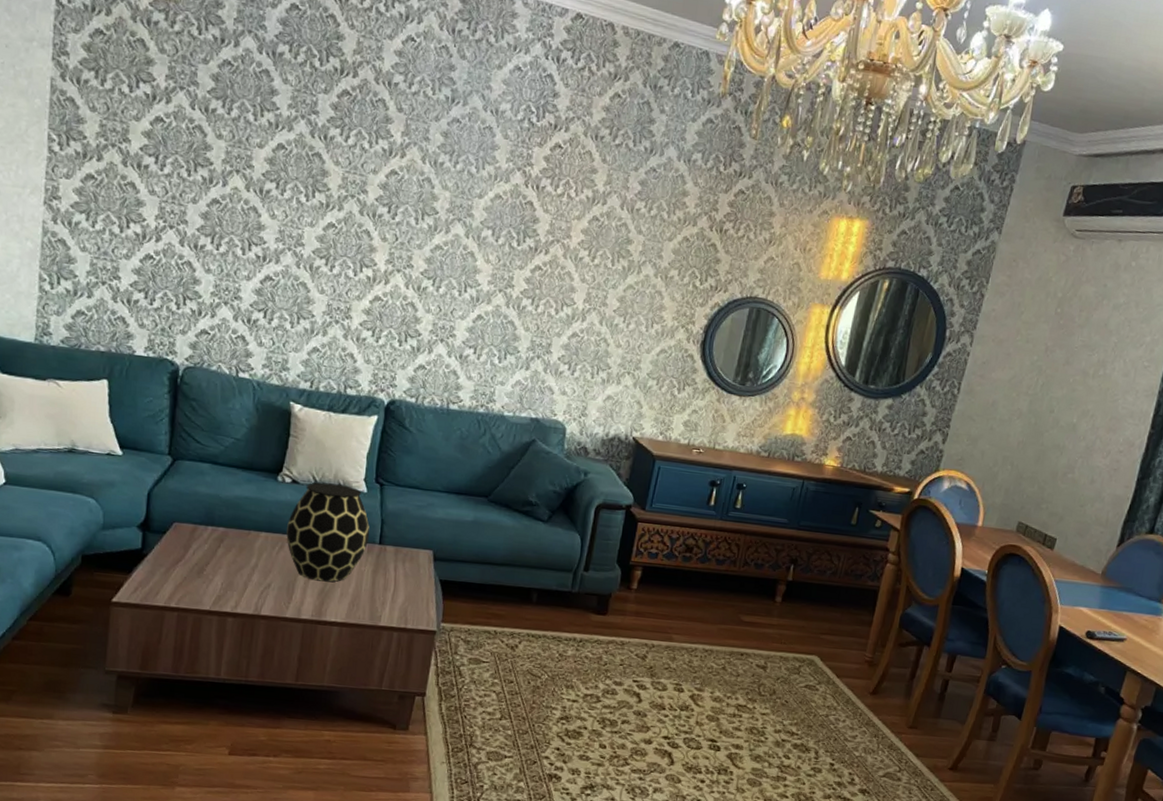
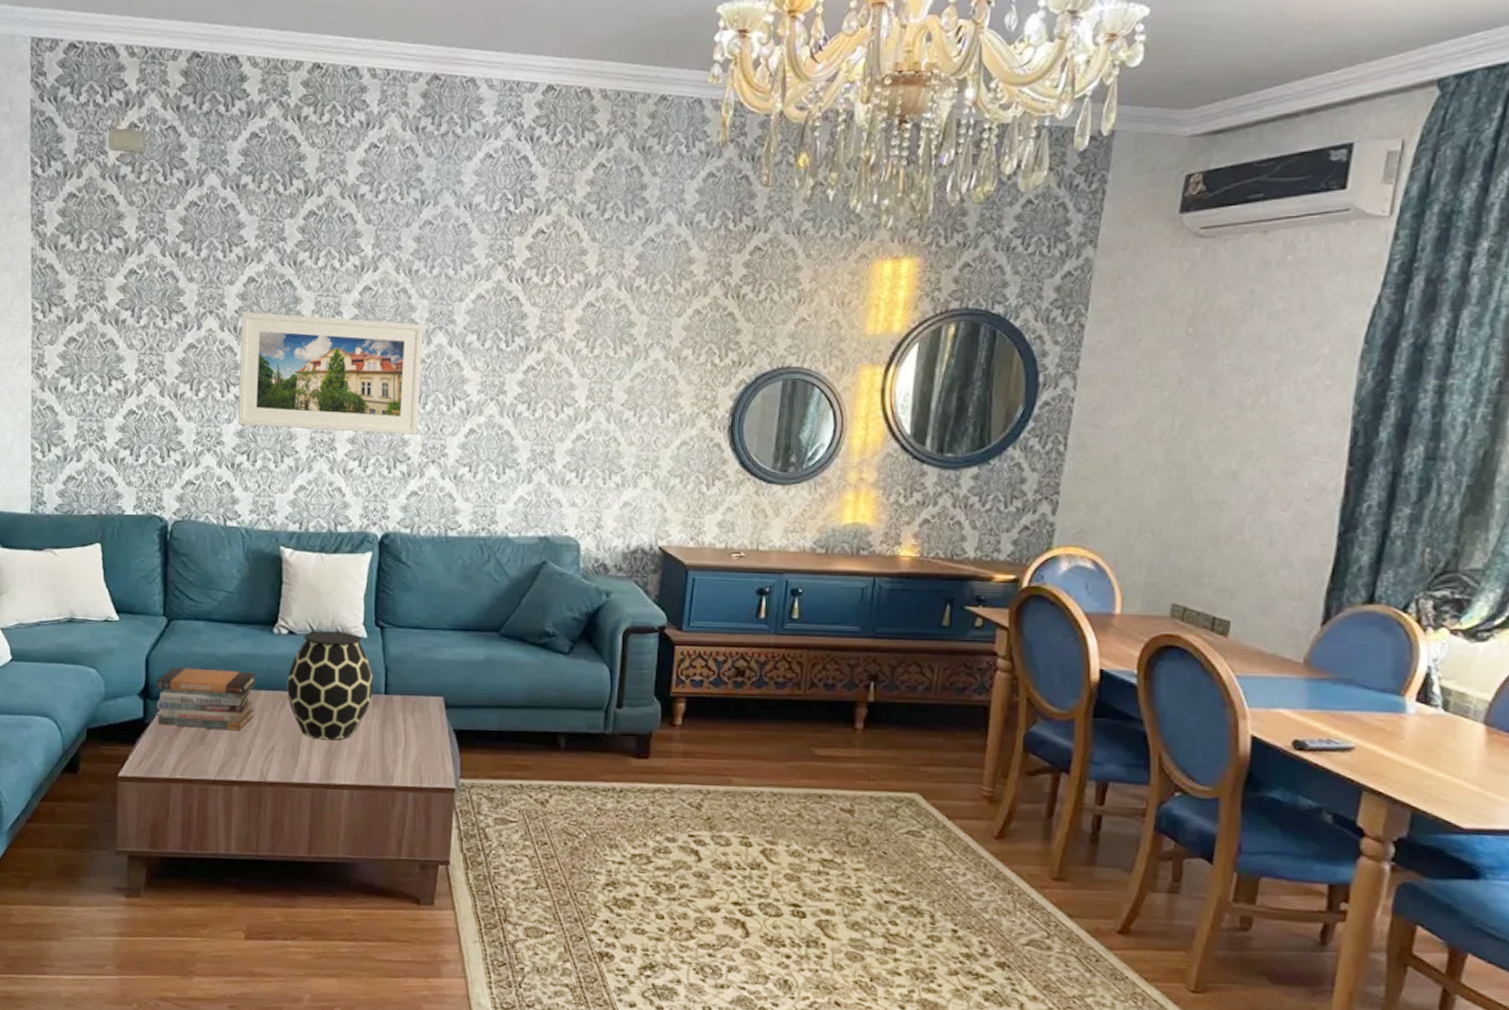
book stack: none [156,504,258,568] -> present [156,667,256,731]
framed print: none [256,176,444,315] -> present [237,311,424,436]

